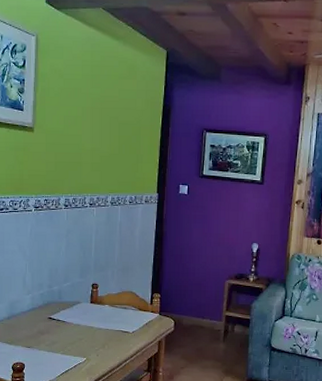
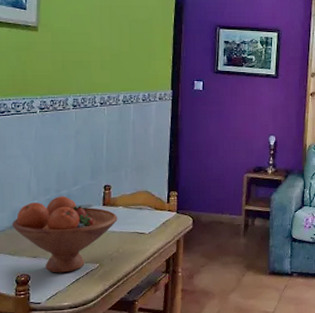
fruit bowl: none [9,291,104,364] -> present [11,196,118,273]

